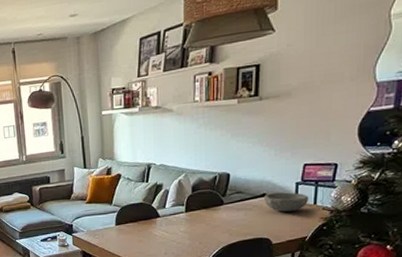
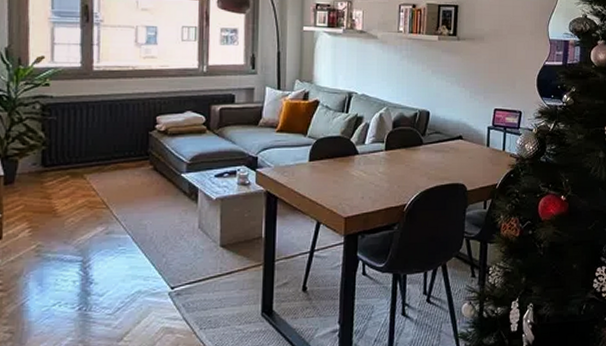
bowl: present [264,192,309,212] -> none [460,136,499,156]

